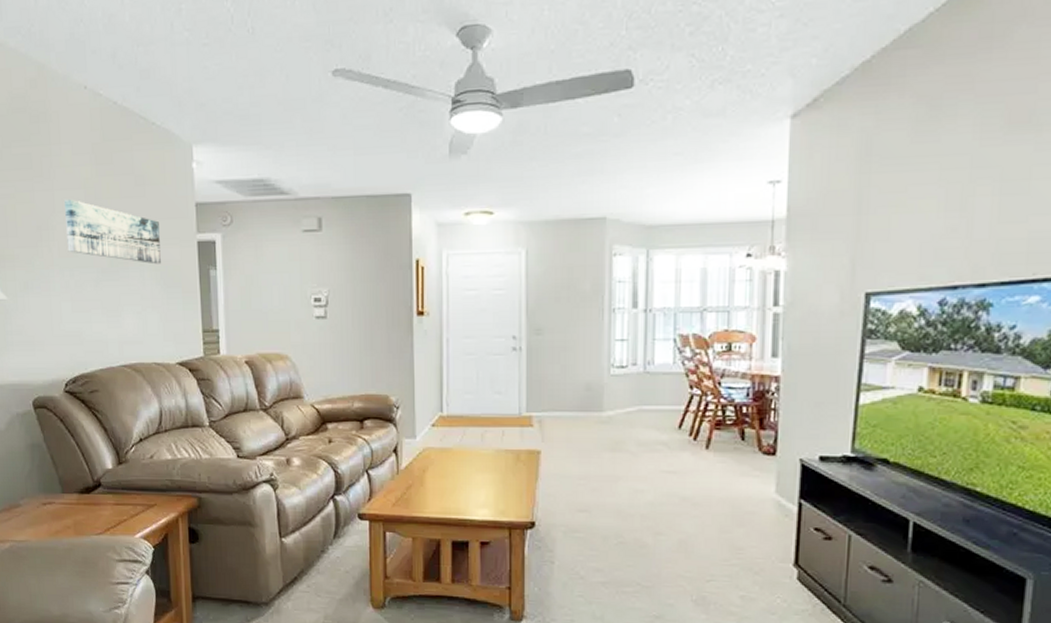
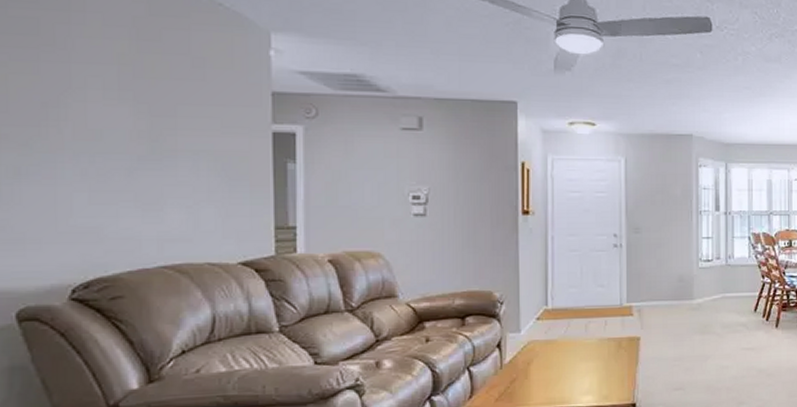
wall art: present [64,198,161,265] -> none [87,74,223,155]

